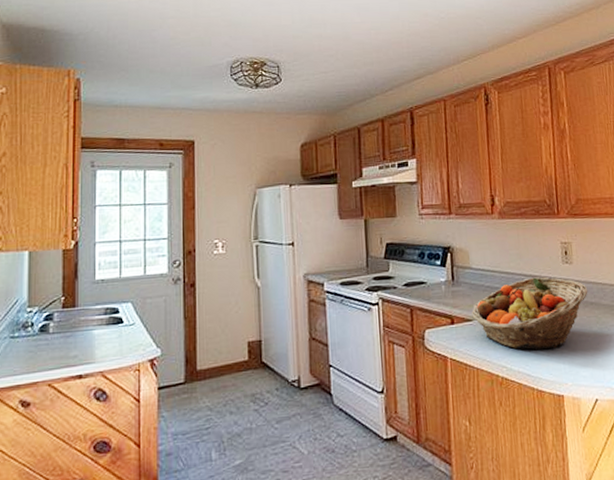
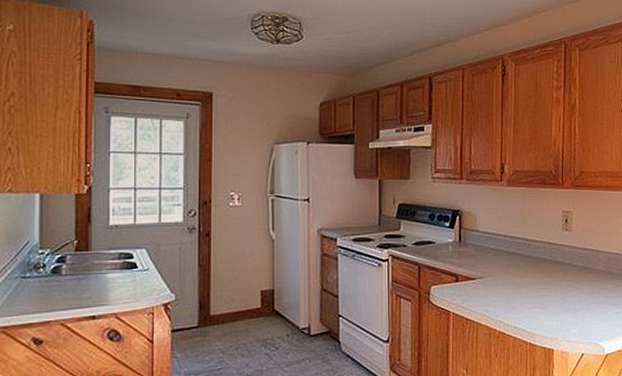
fruit basket: present [472,277,588,350] -> none [475,242,584,308]

